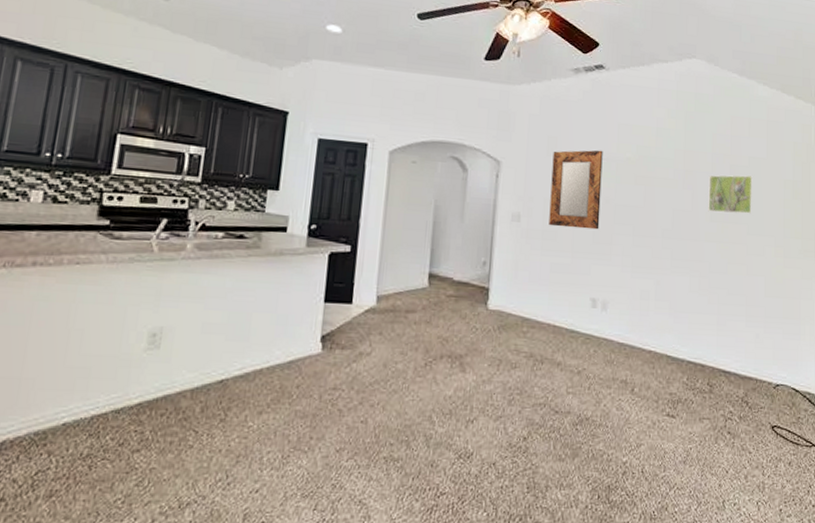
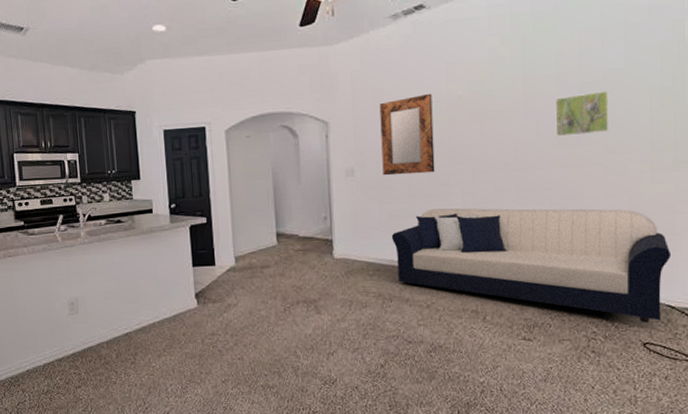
sofa: none [550,266,797,405] -> present [391,208,672,323]

